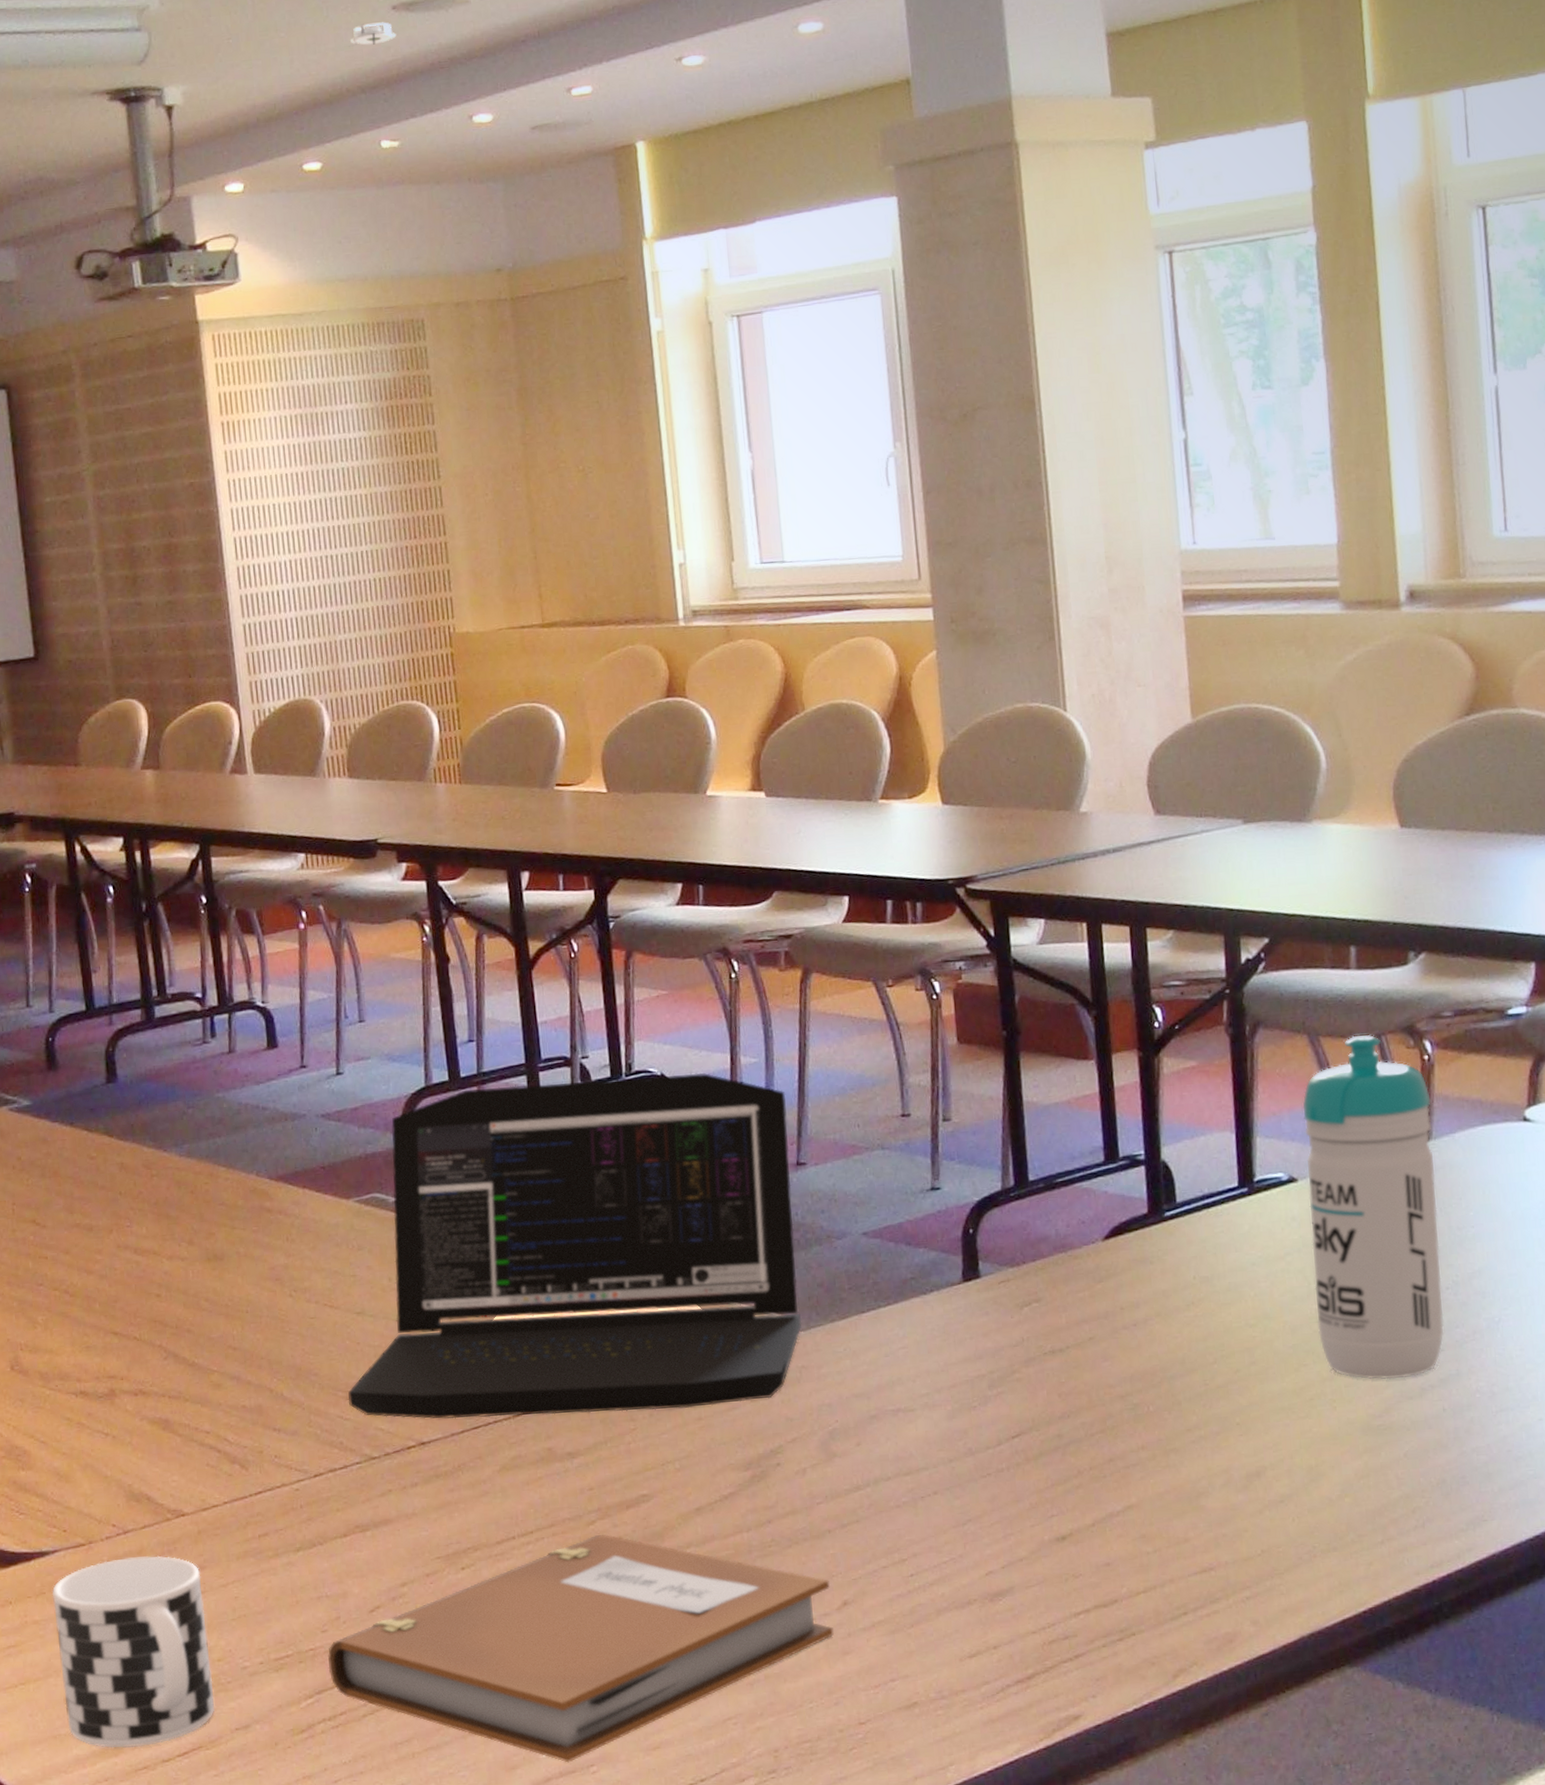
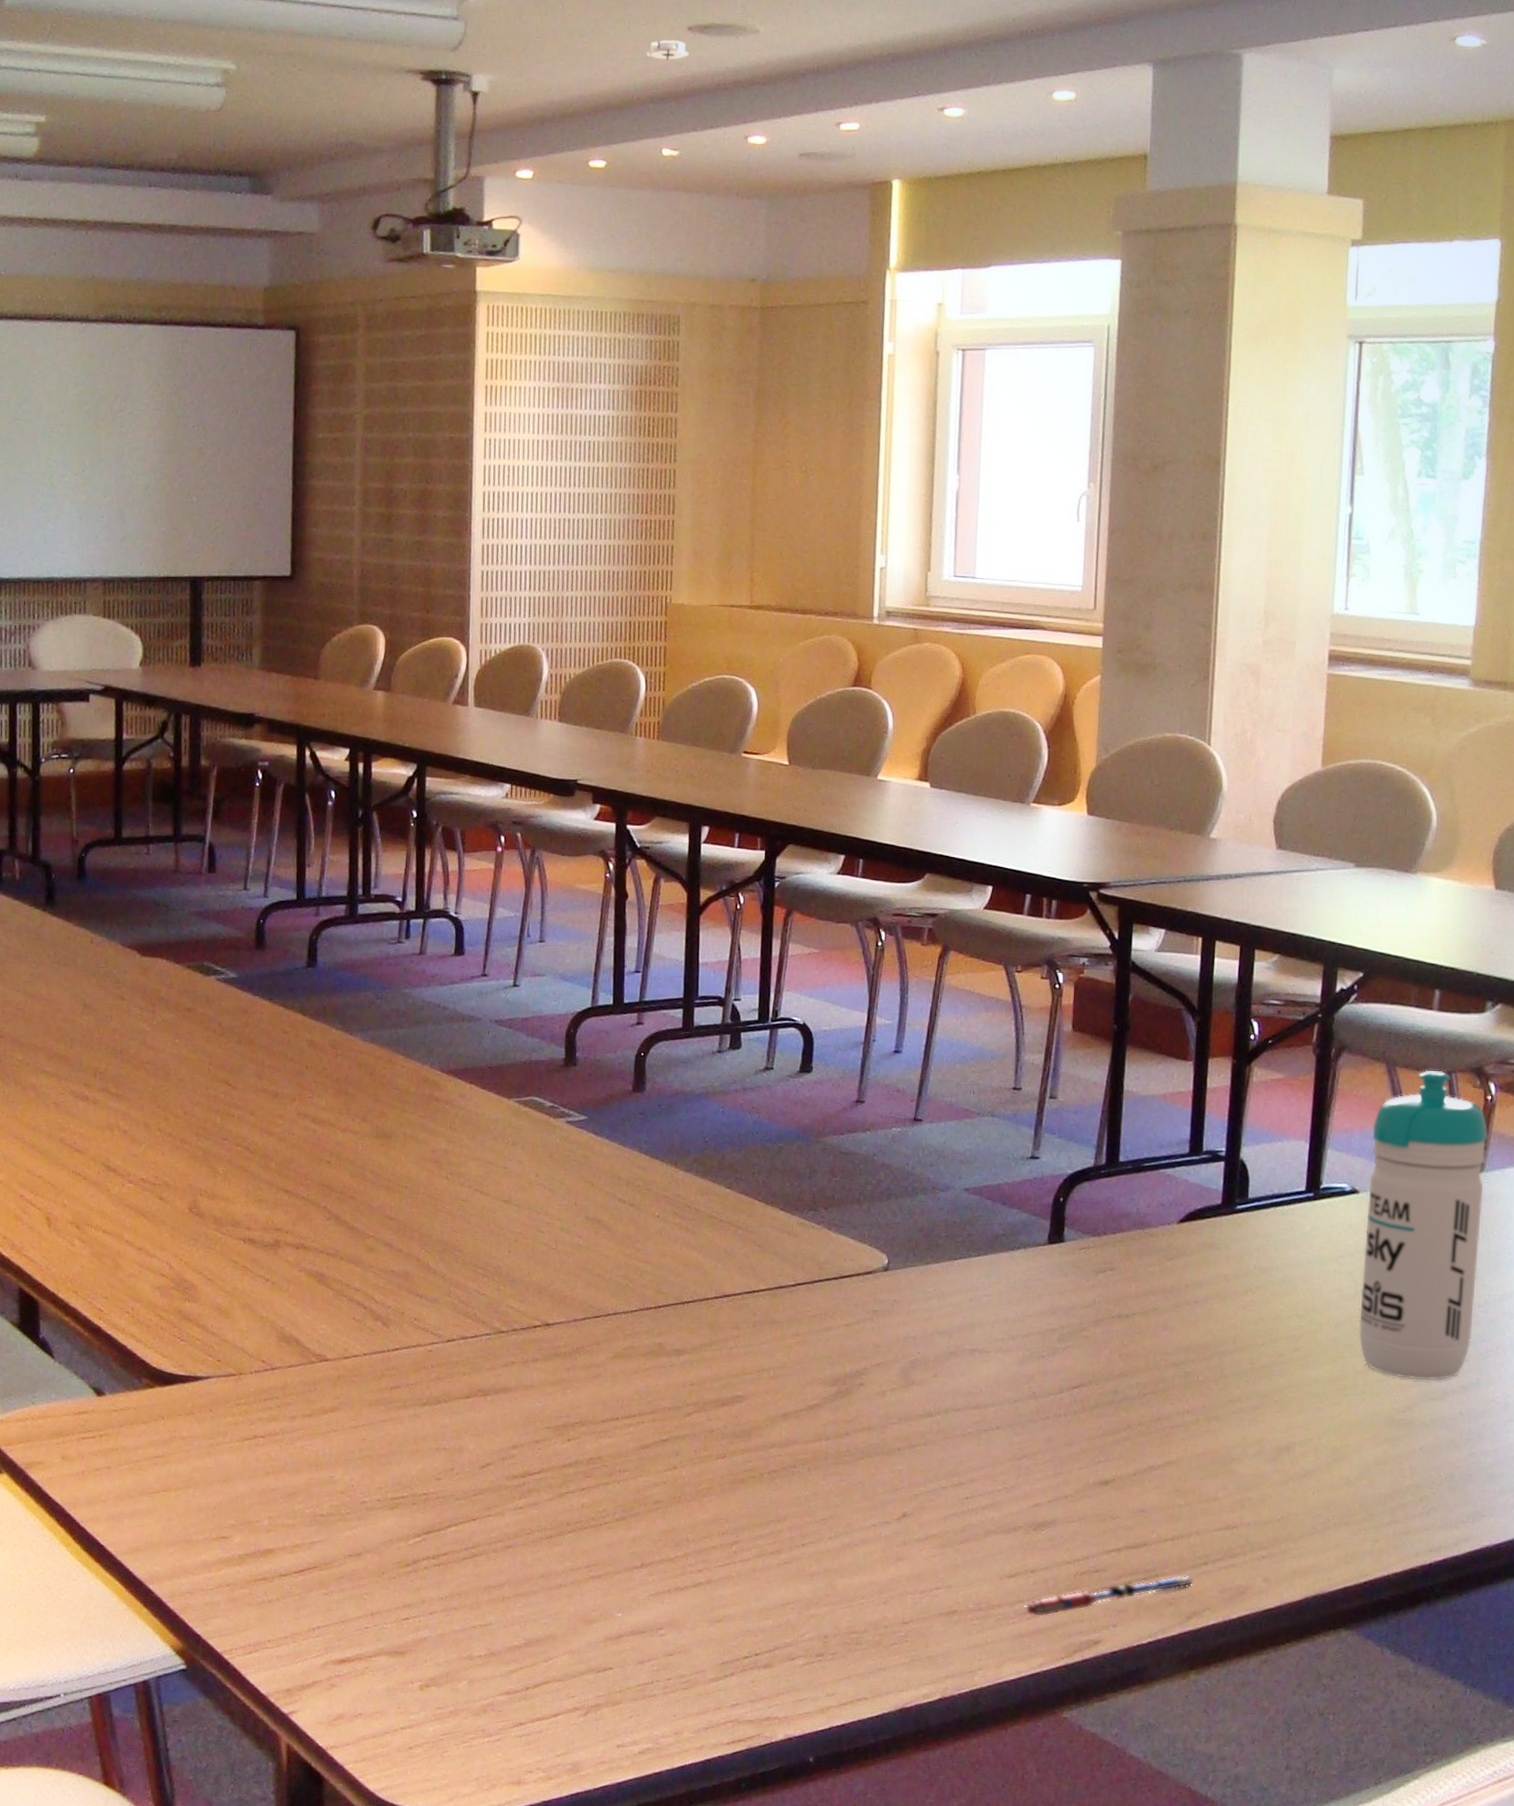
cup: present [52,1555,215,1749] -> none [200,1392,335,1560]
notebook: present [328,1535,834,1763] -> none [438,1426,893,1624]
laptop: present [348,1073,802,1419] -> none [486,1014,913,1325]
pen: none [991,1629,1174,1697] -> present [1024,1575,1193,1617]

